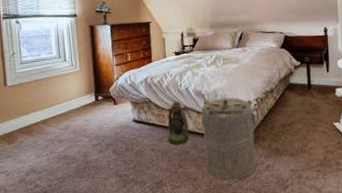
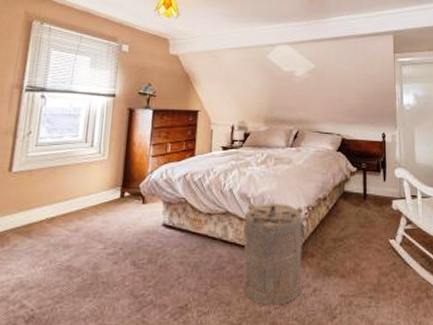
lantern: present [167,101,190,145] -> none [201,203,228,258]

